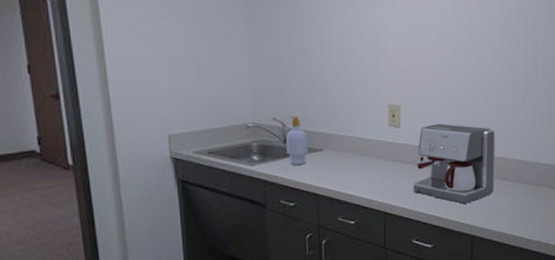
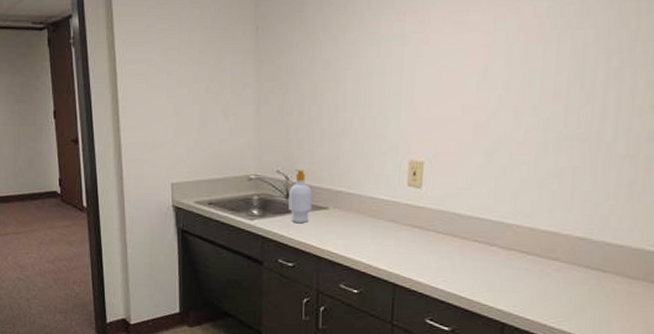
coffee maker: present [413,123,495,204] -> none [431,185,547,284]

